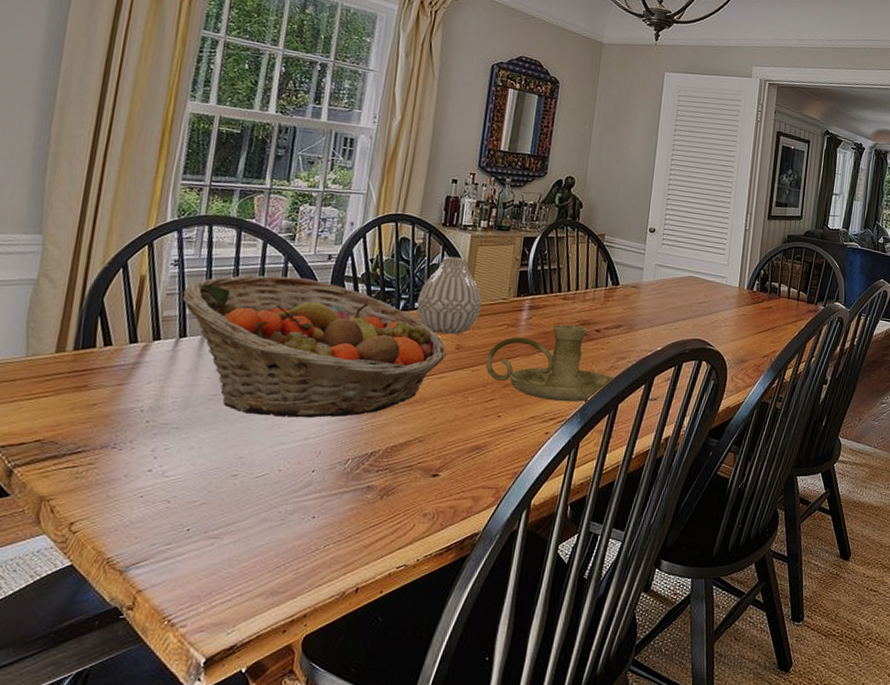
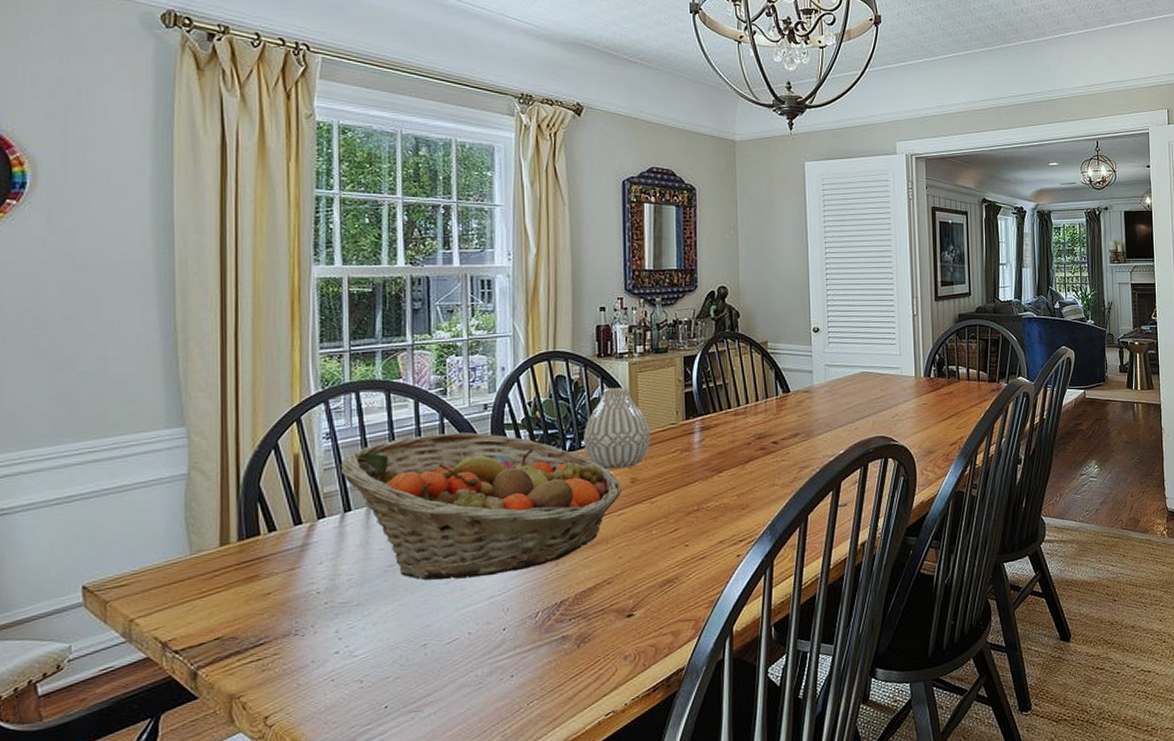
candle holder: present [485,324,614,402] -> none [664,440,799,522]

